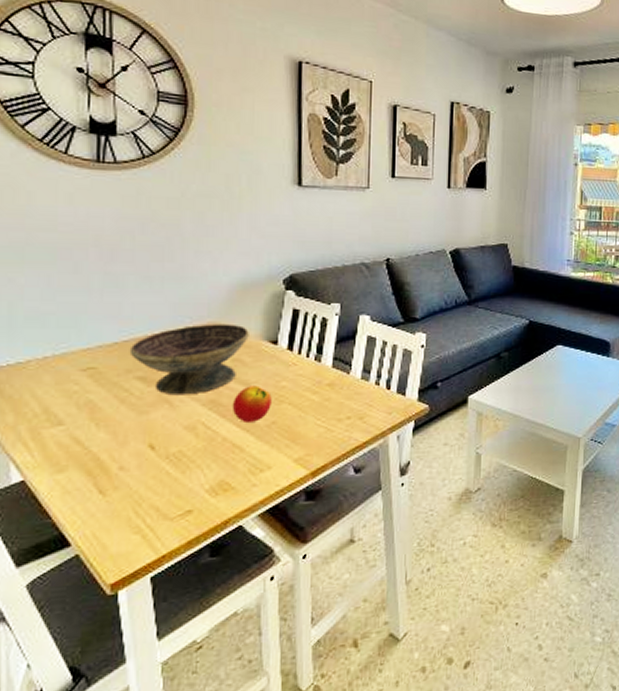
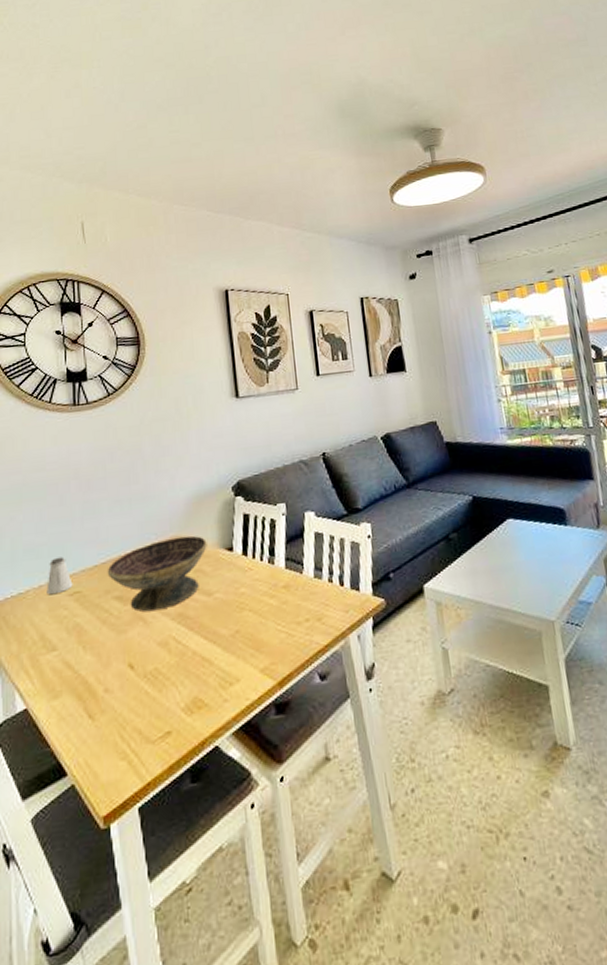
saltshaker: none [53,329,87,368] -> present [46,556,73,595]
apple: present [232,385,272,422] -> none [198,594,234,634]

